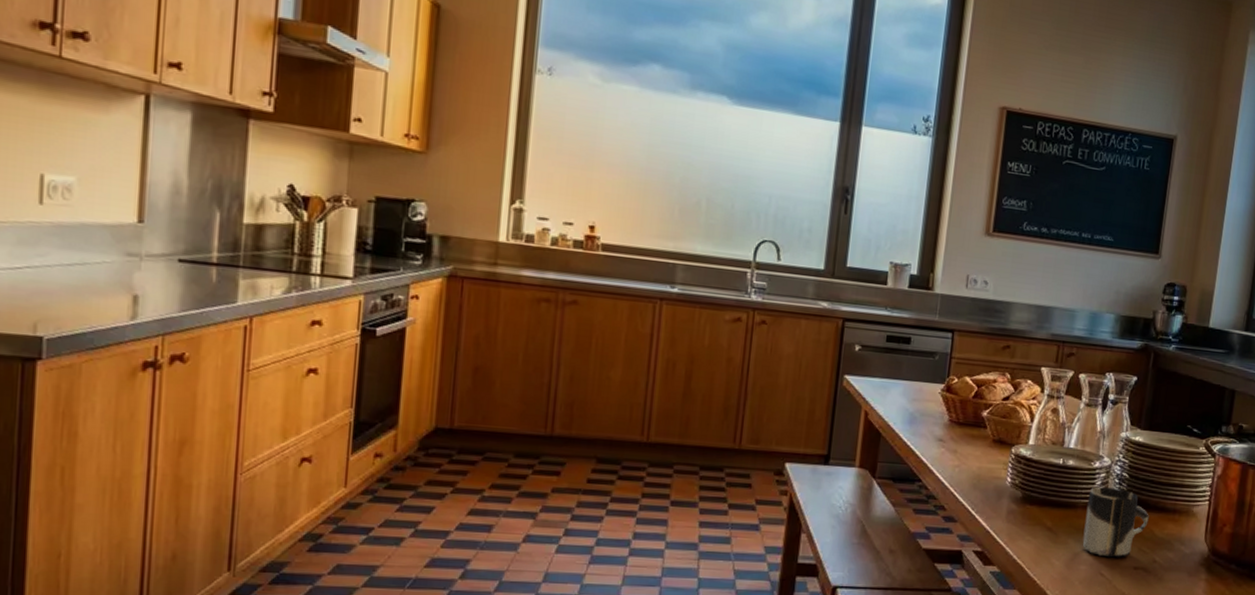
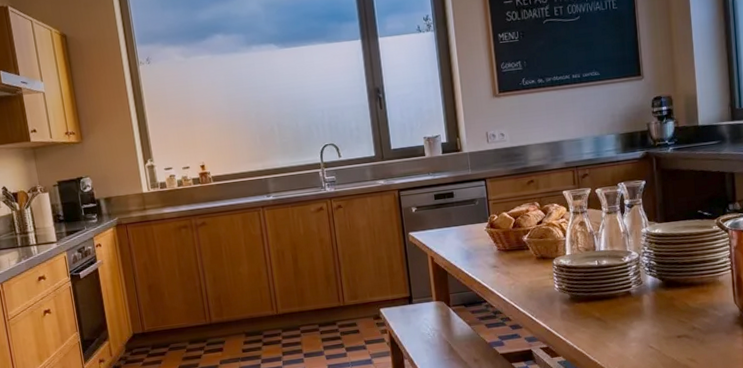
cup: present [1082,486,1149,558] -> none [625,275,682,332]

